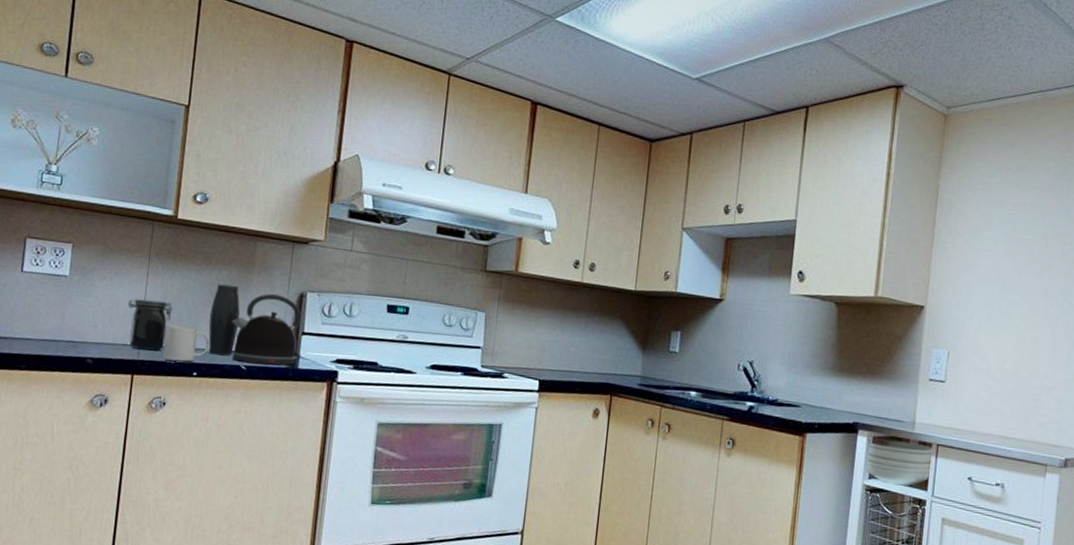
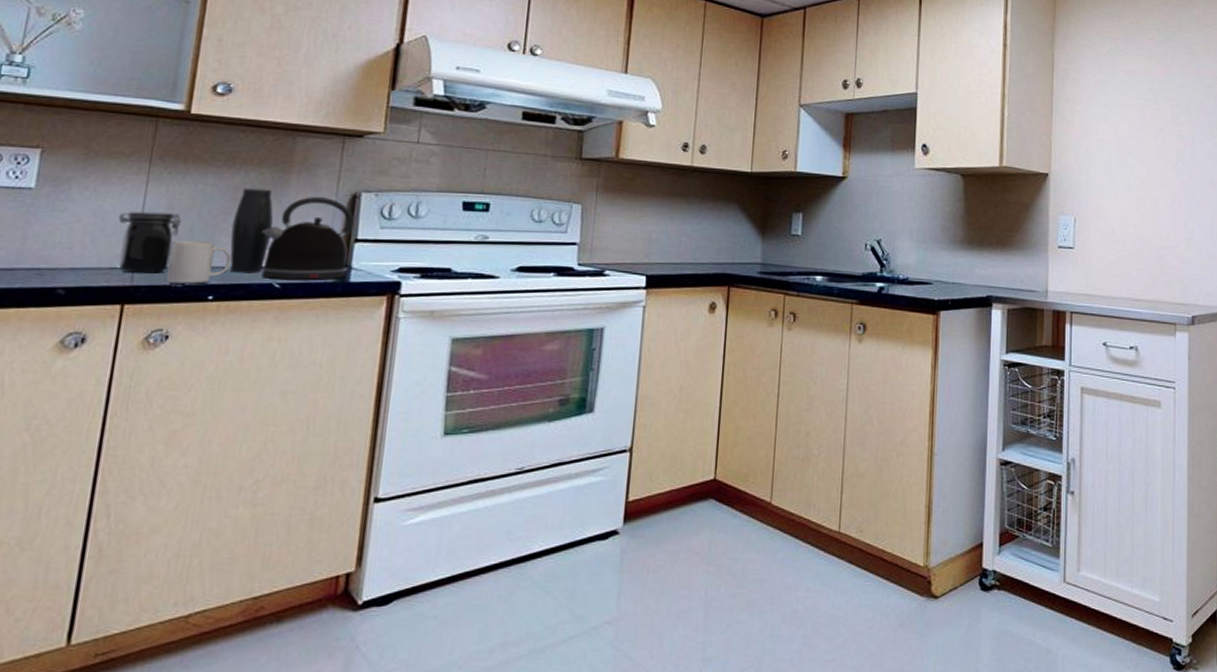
bowl: present [864,439,934,487] -> none [1000,311,1069,358]

